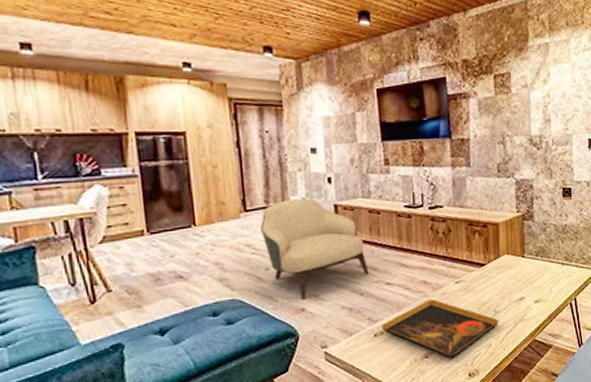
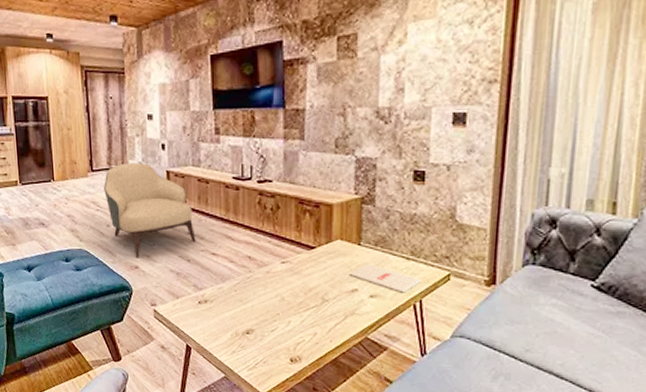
decorative tray: present [381,299,499,359] -> none [205,276,326,341]
magazine: none [516,272,574,295] -> present [349,263,421,293]

